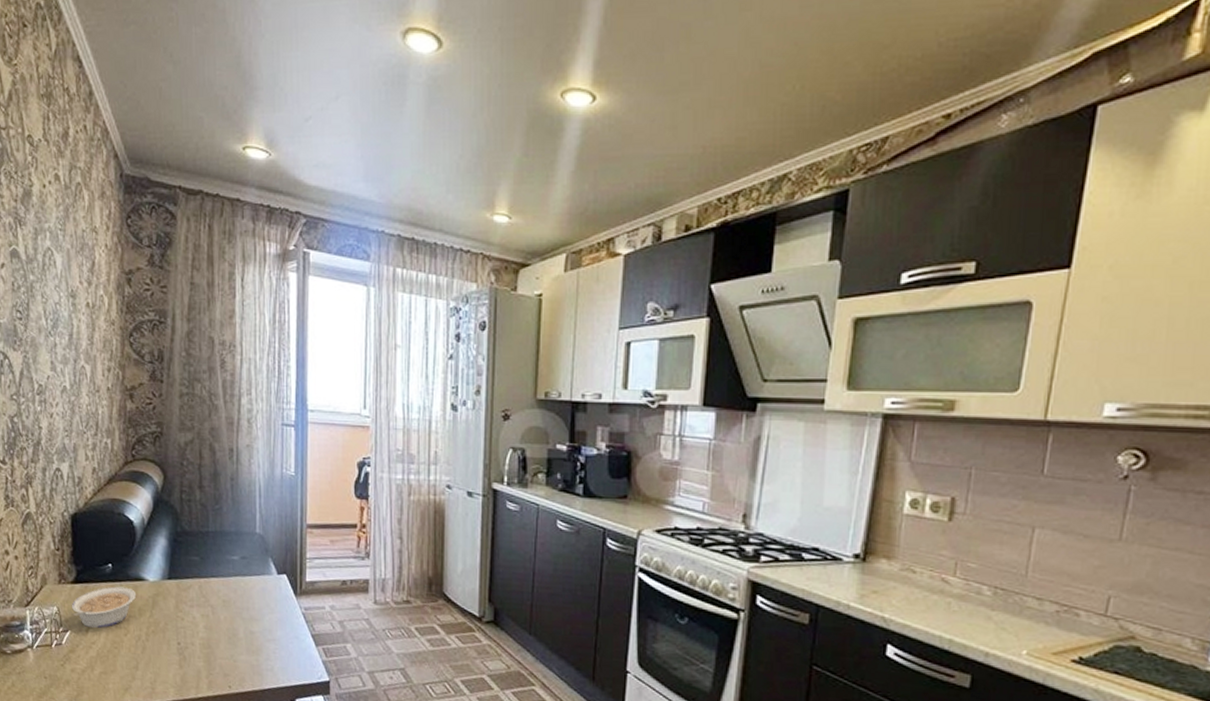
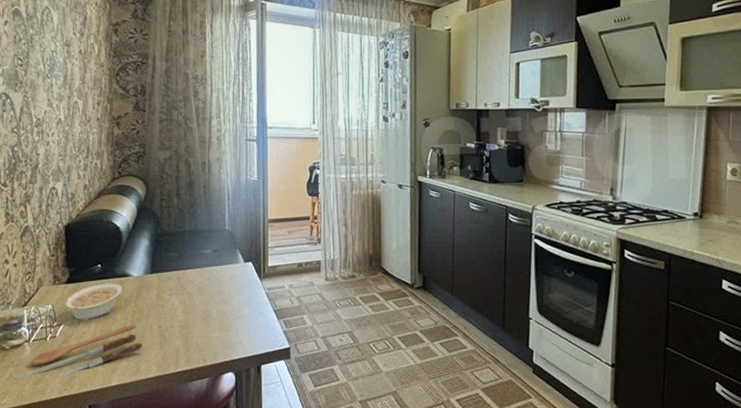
spoon: none [13,637,159,690] -> present [11,324,143,381]

